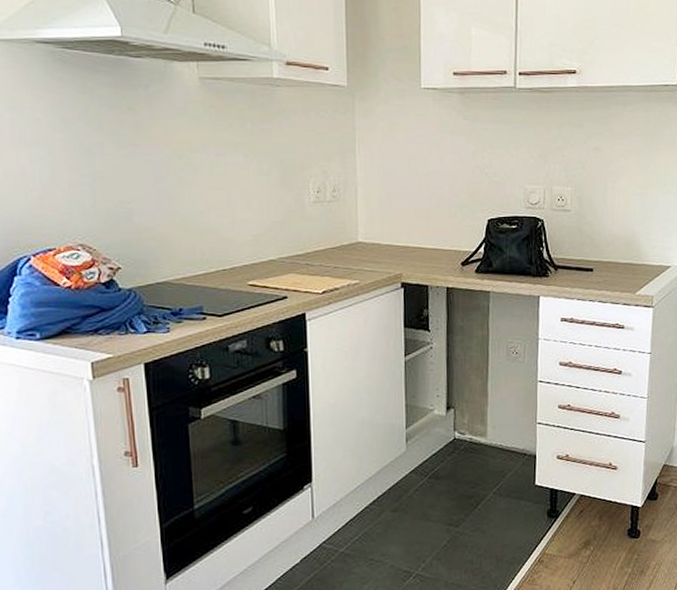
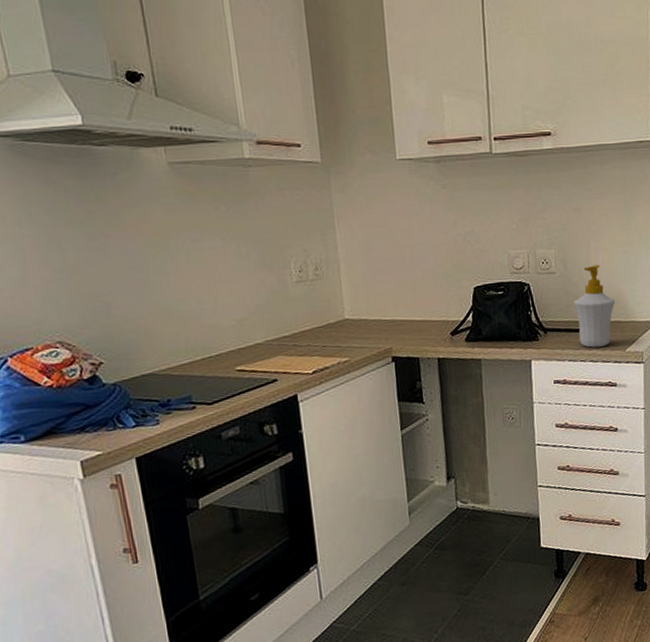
soap bottle: none [586,205,629,288] -> present [573,264,616,348]

